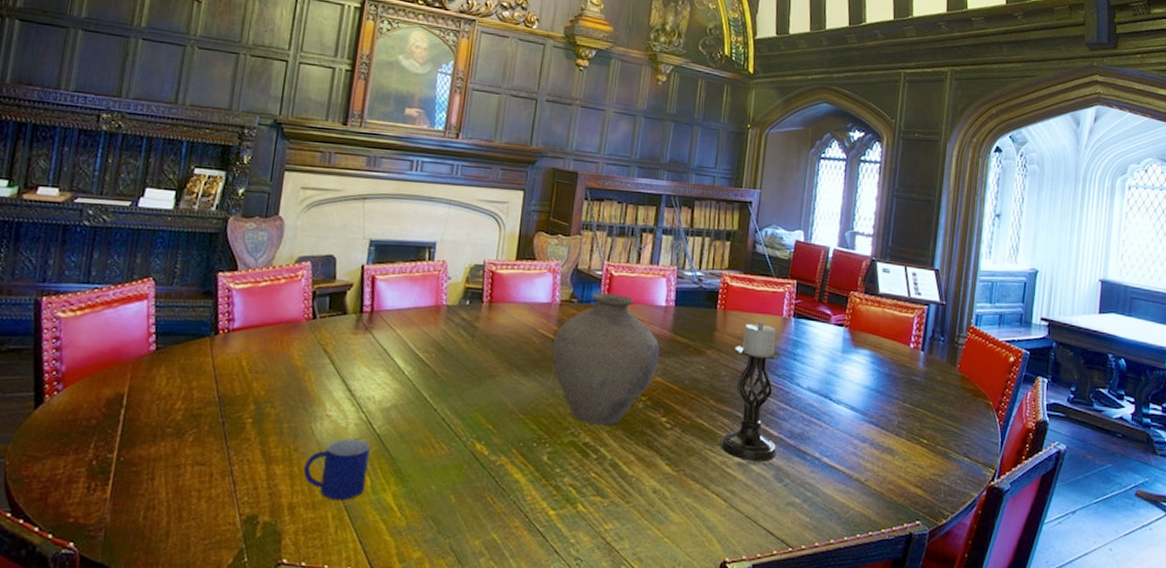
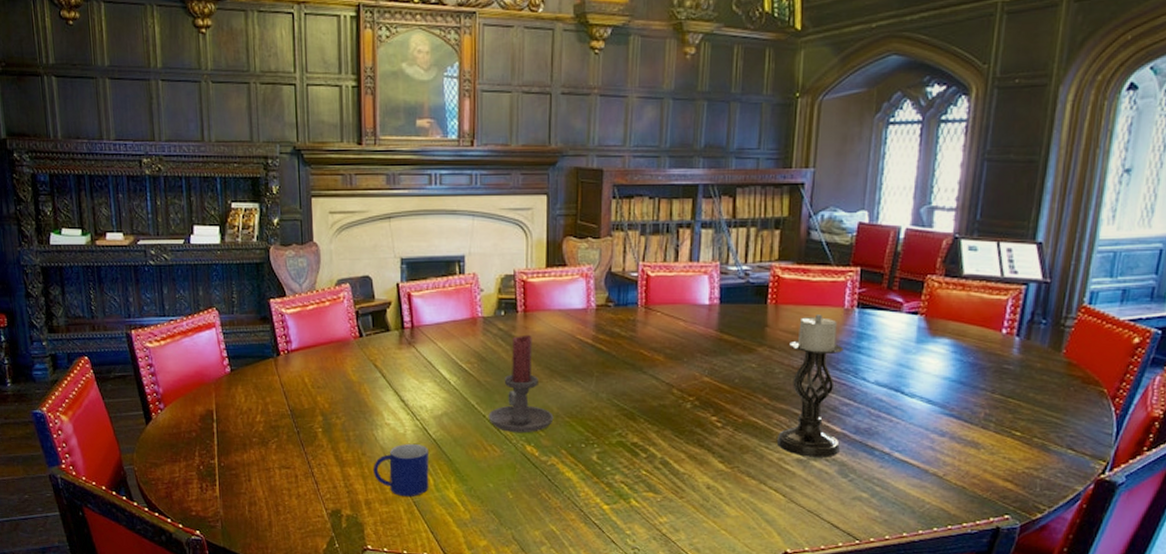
candle holder: none [439,326,508,430] -> present [488,334,554,433]
vase: present [551,292,659,426] -> none [591,294,705,427]

